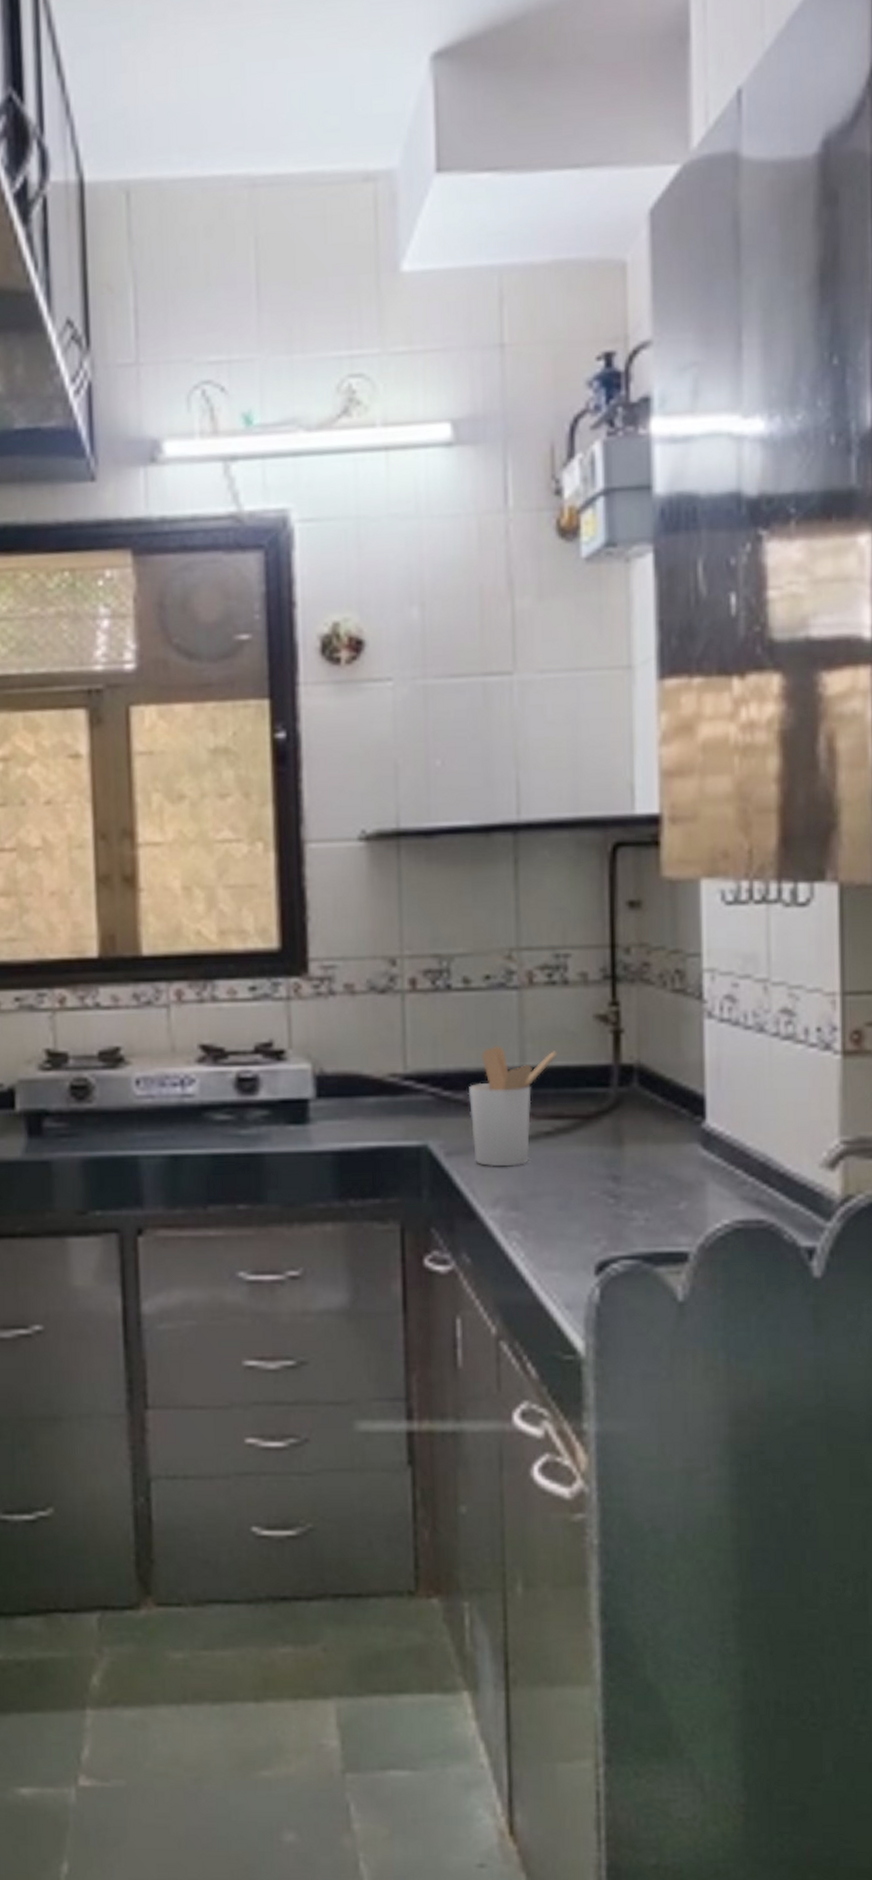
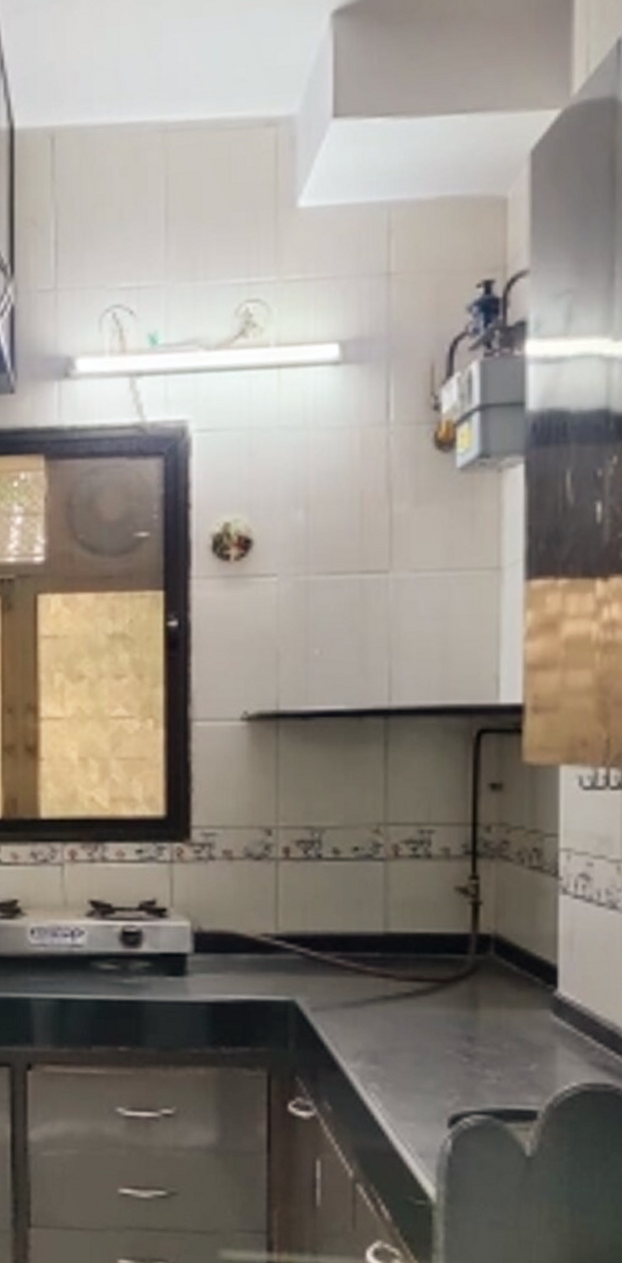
utensil holder: present [468,1046,558,1167] -> none [334,912,419,1023]

